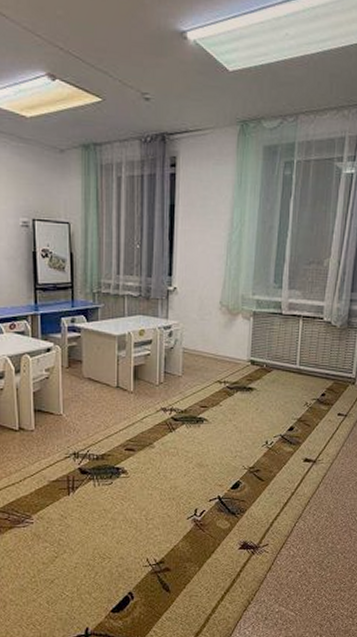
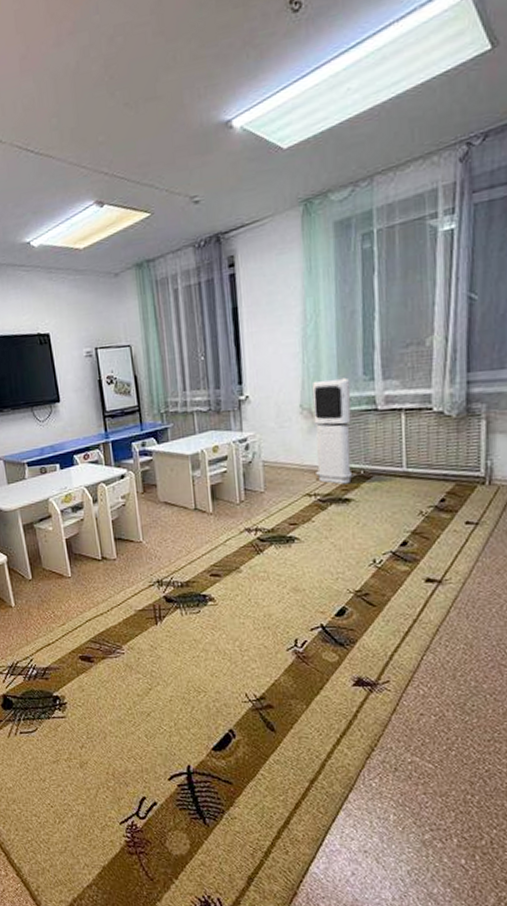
air purifier: none [227,282,263,375] -> present [312,377,353,485]

